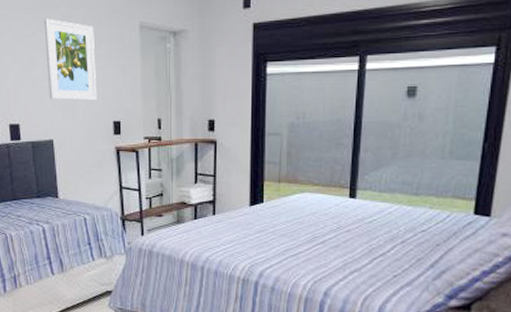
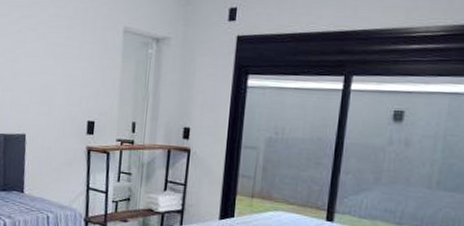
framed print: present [44,18,98,101] -> none [27,16,79,99]

